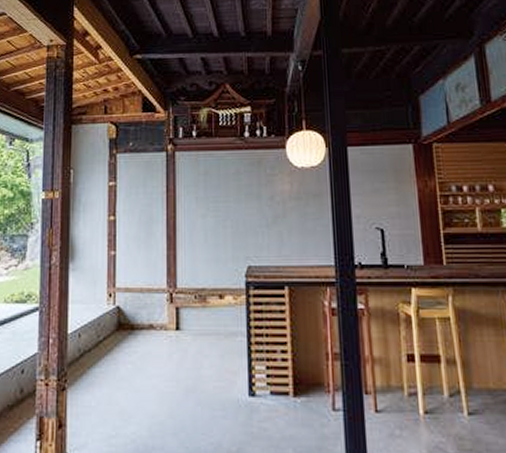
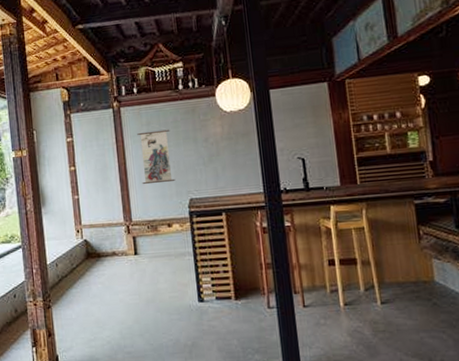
wall scroll: none [192,181,232,245] -> present [137,129,175,185]

